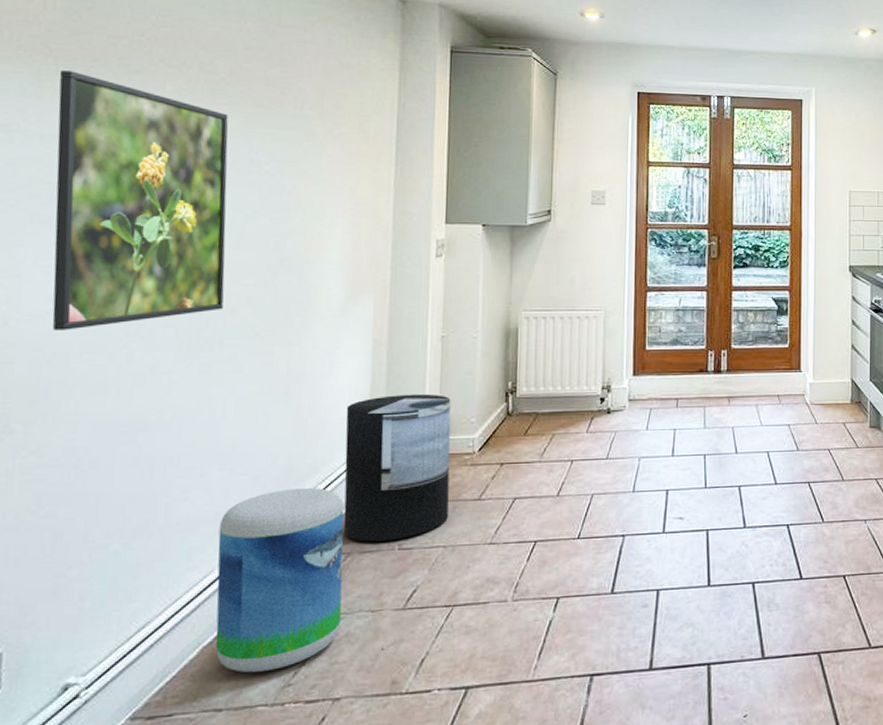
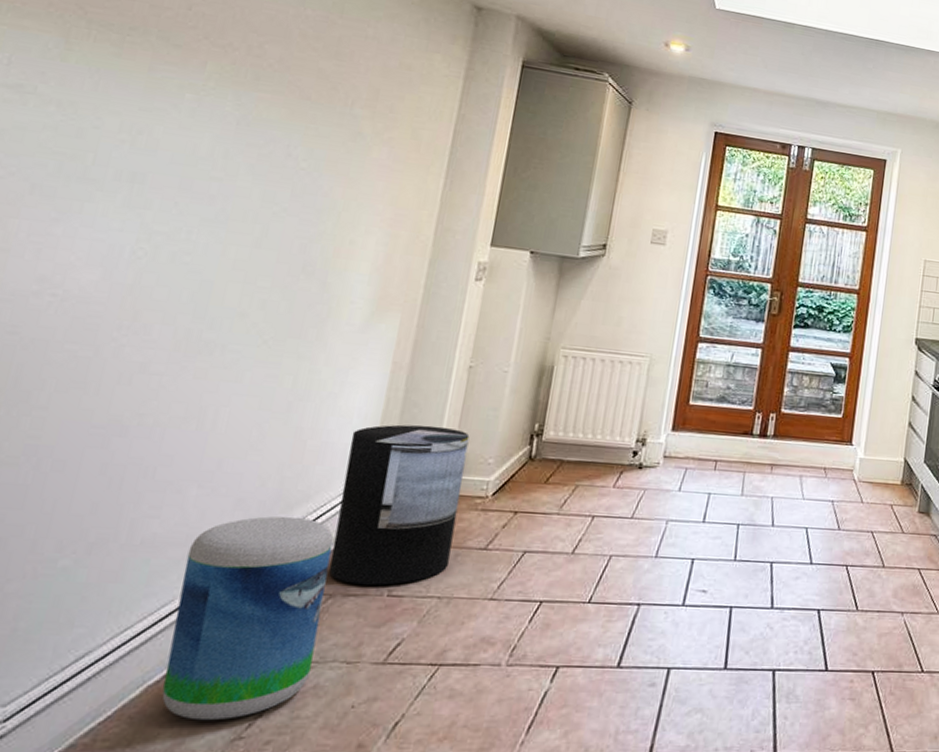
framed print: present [52,70,228,330] -> none [35,35,271,316]

